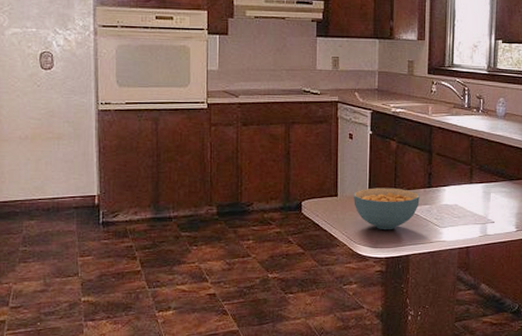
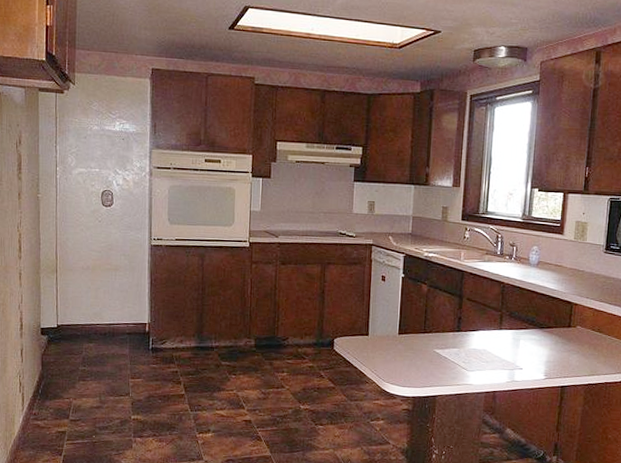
cereal bowl: present [354,188,420,229] -> none [384,329,449,370]

